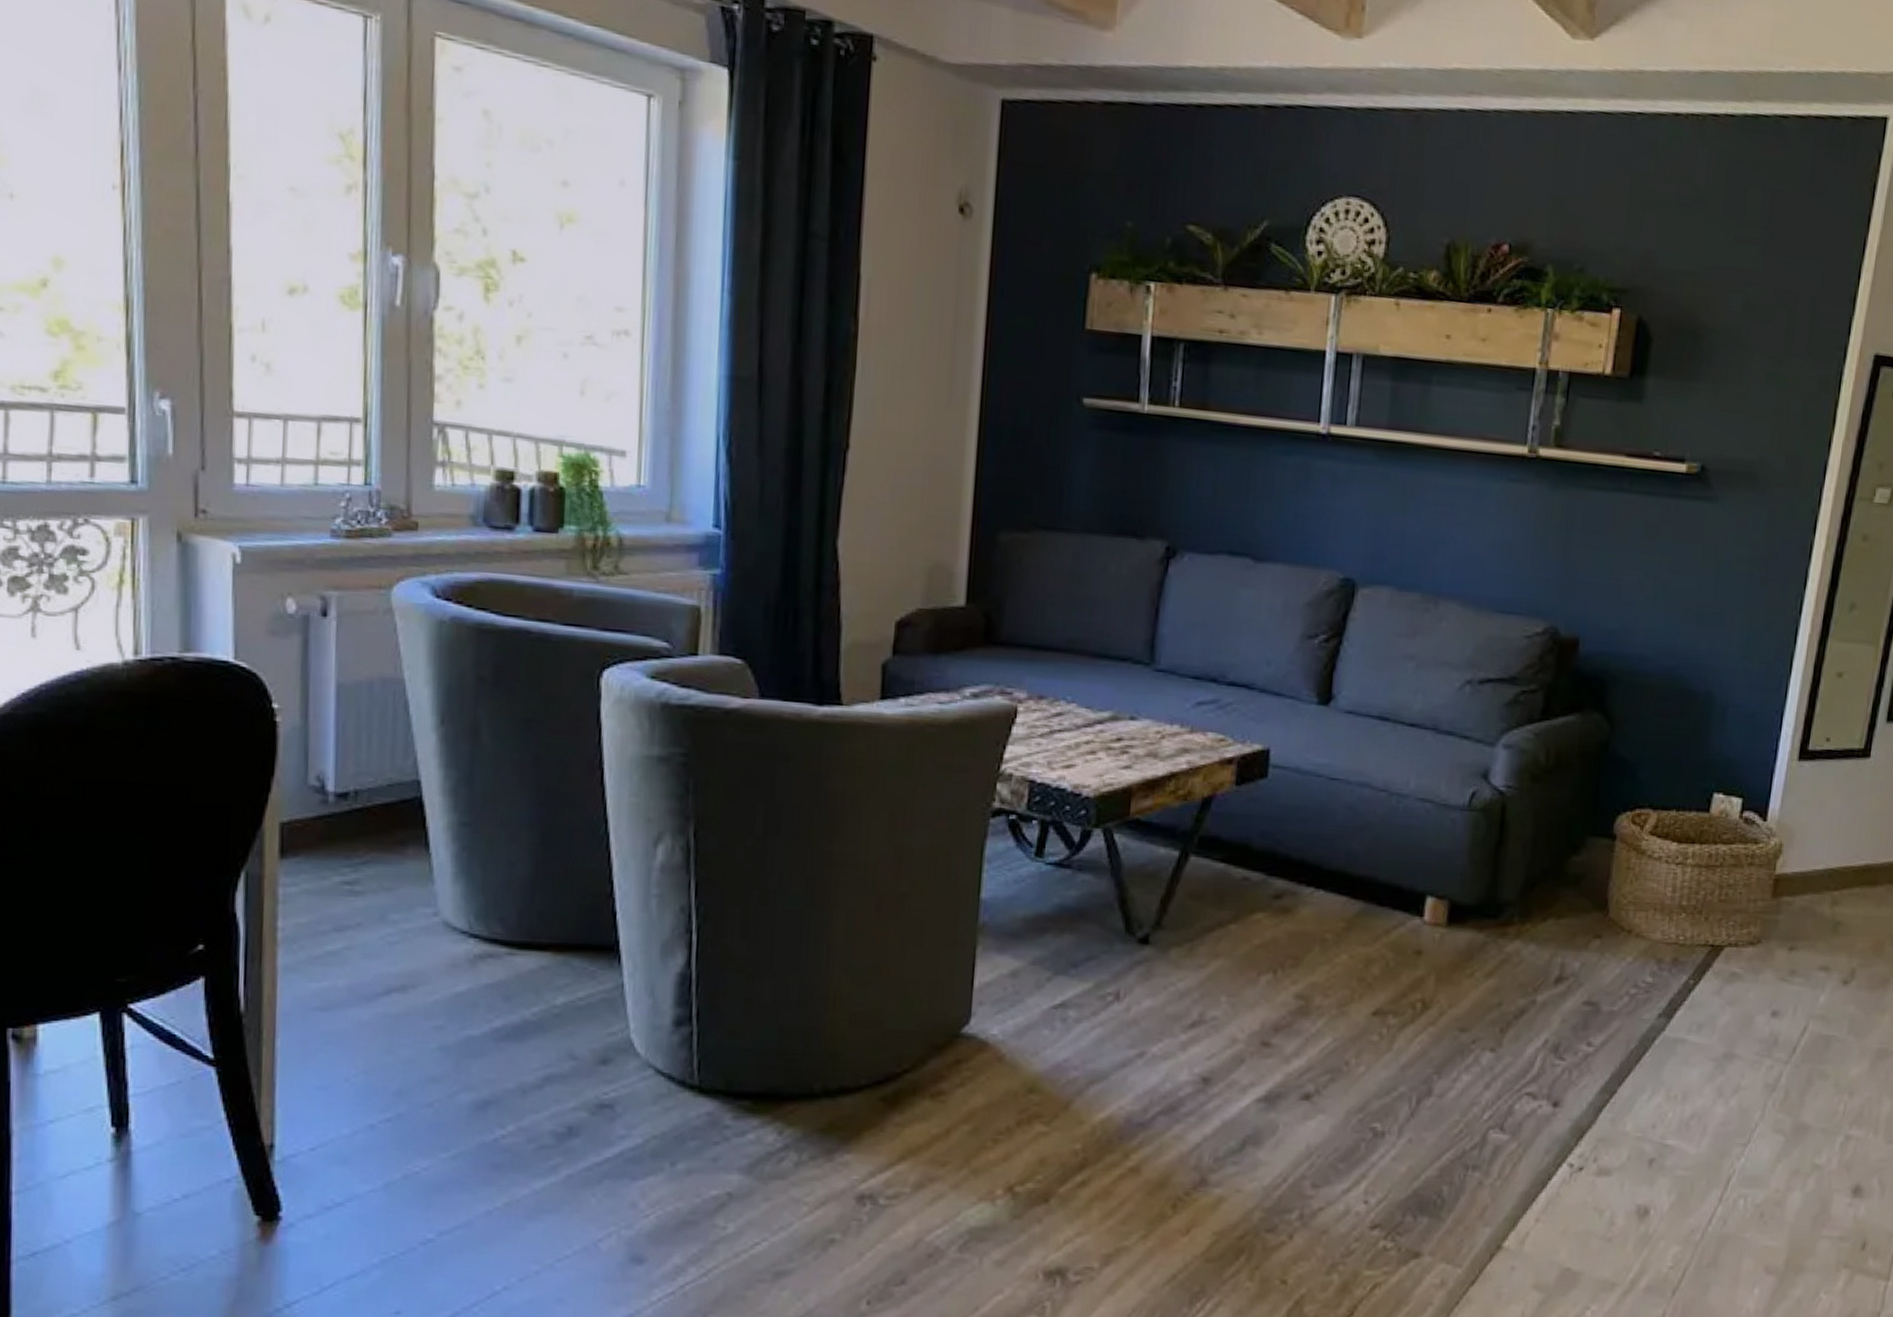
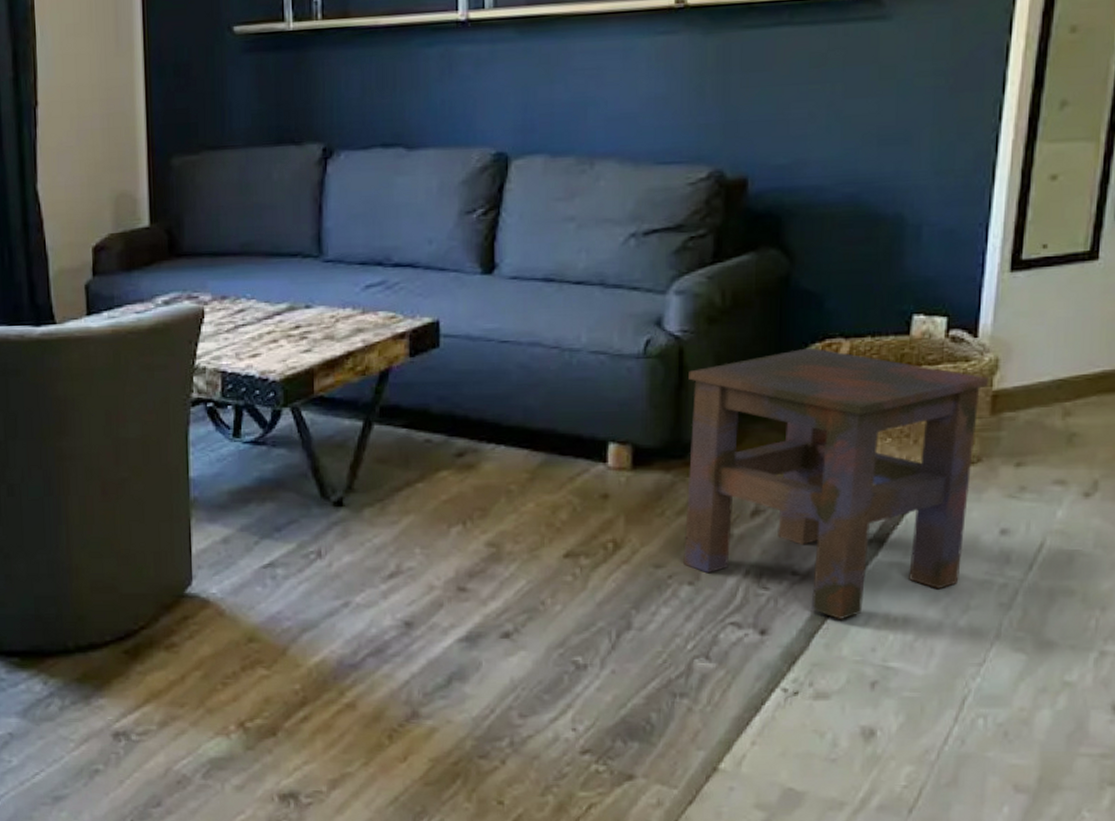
side table: none [1487,815,1773,1094] -> present [683,347,988,619]

